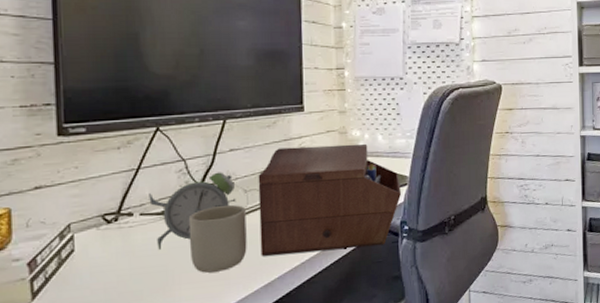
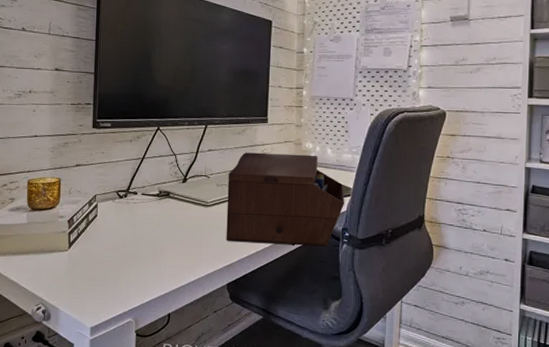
alarm clock: present [149,172,249,251] -> none [149,167,220,225]
mug: present [188,204,247,273] -> none [174,194,217,248]

